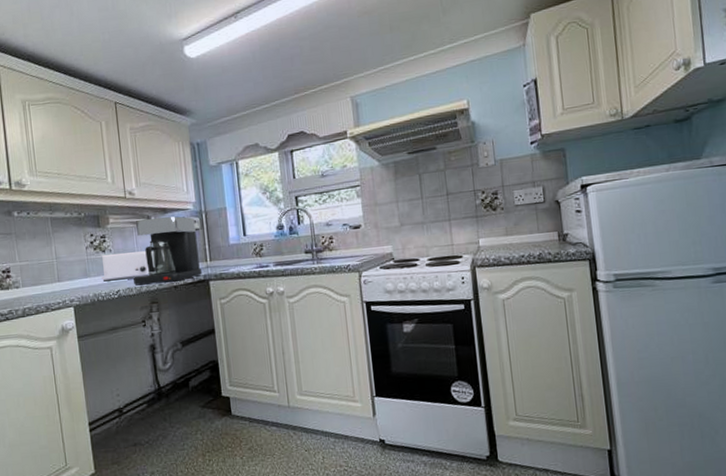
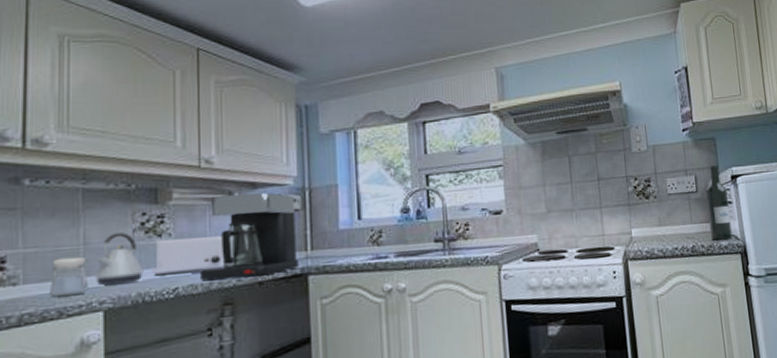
salt shaker: none [38,267,63,297] -> present [50,256,89,298]
kettle: none [65,249,96,289] -> present [95,233,144,286]
wine bottle: none [554,176,581,248] -> present [706,165,733,241]

